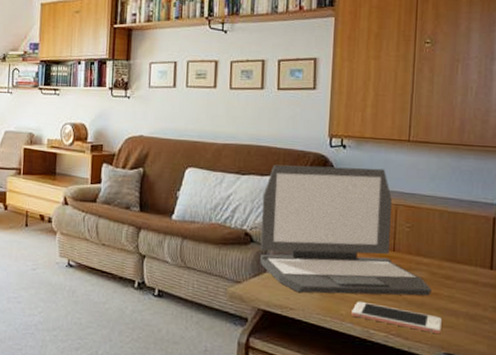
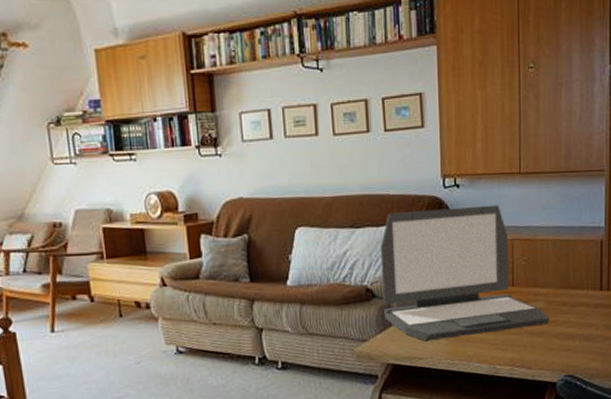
cell phone: present [351,301,442,334] -> none [478,339,560,359]

